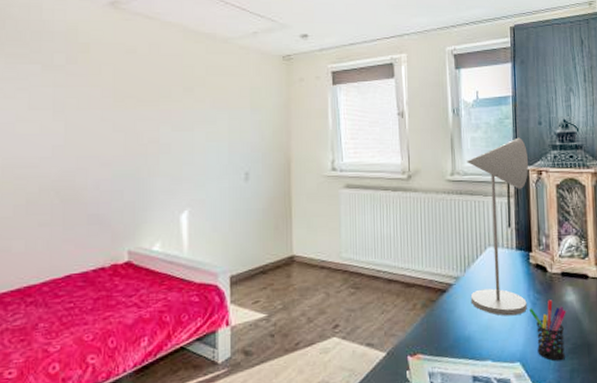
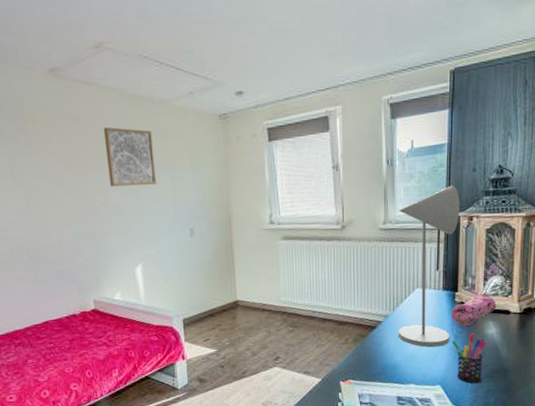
wall art: none [160,62,213,123] -> present [103,127,157,187]
pencil case: none [527,254,574,291] -> present [451,293,497,326]

